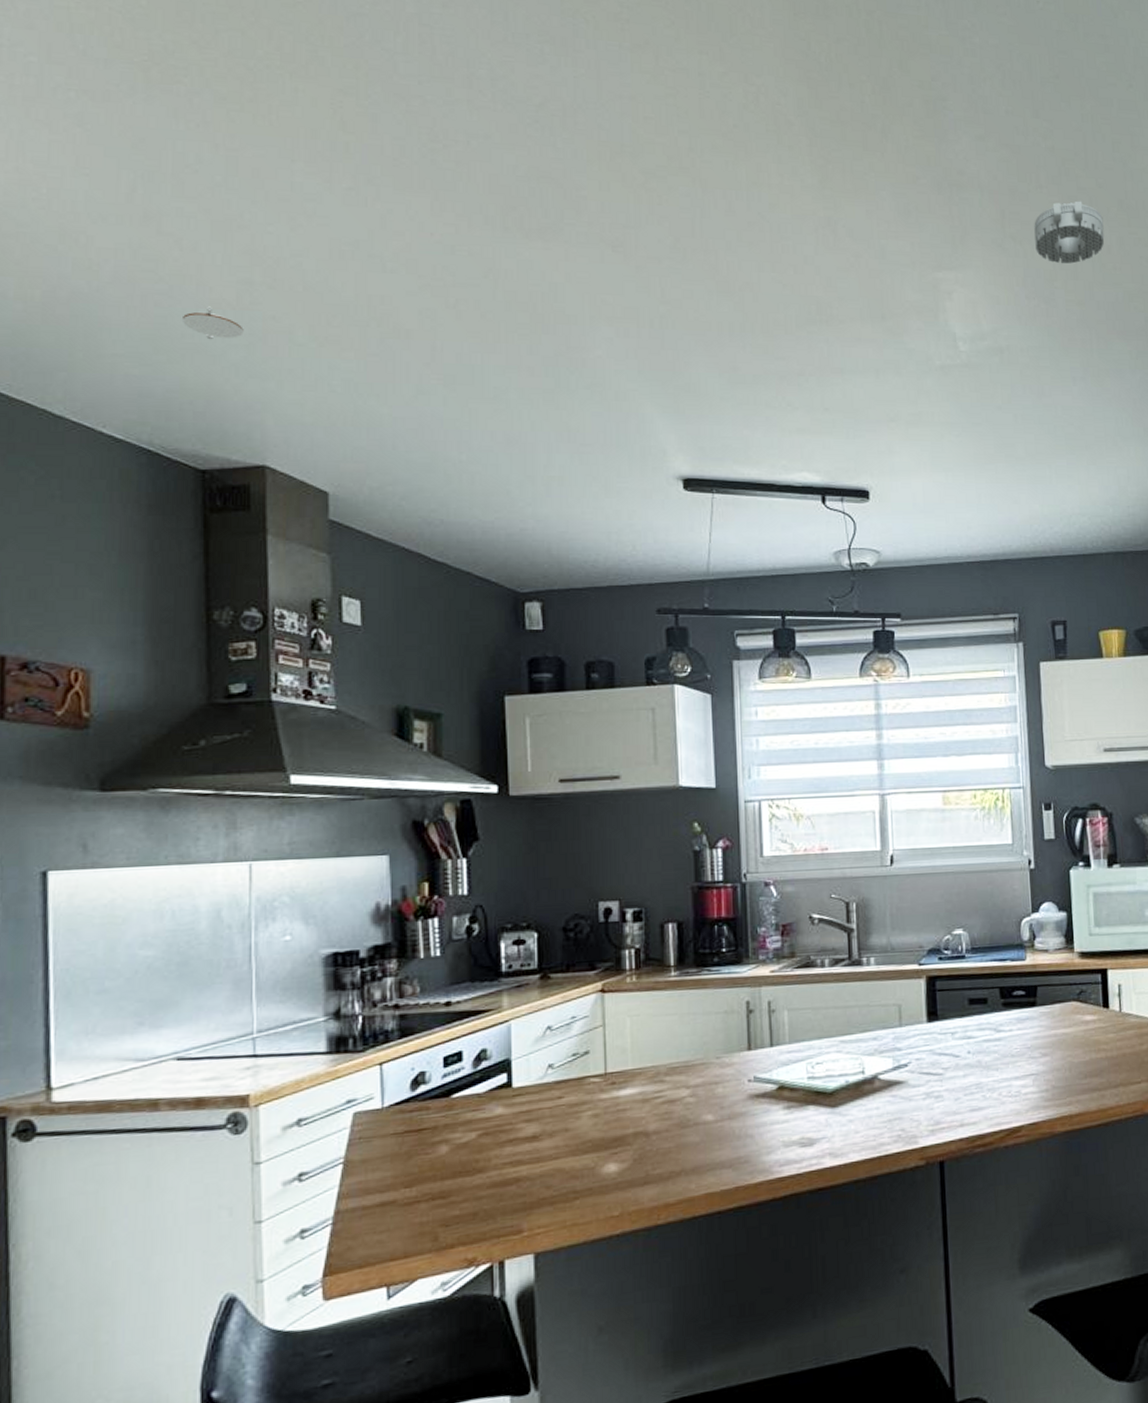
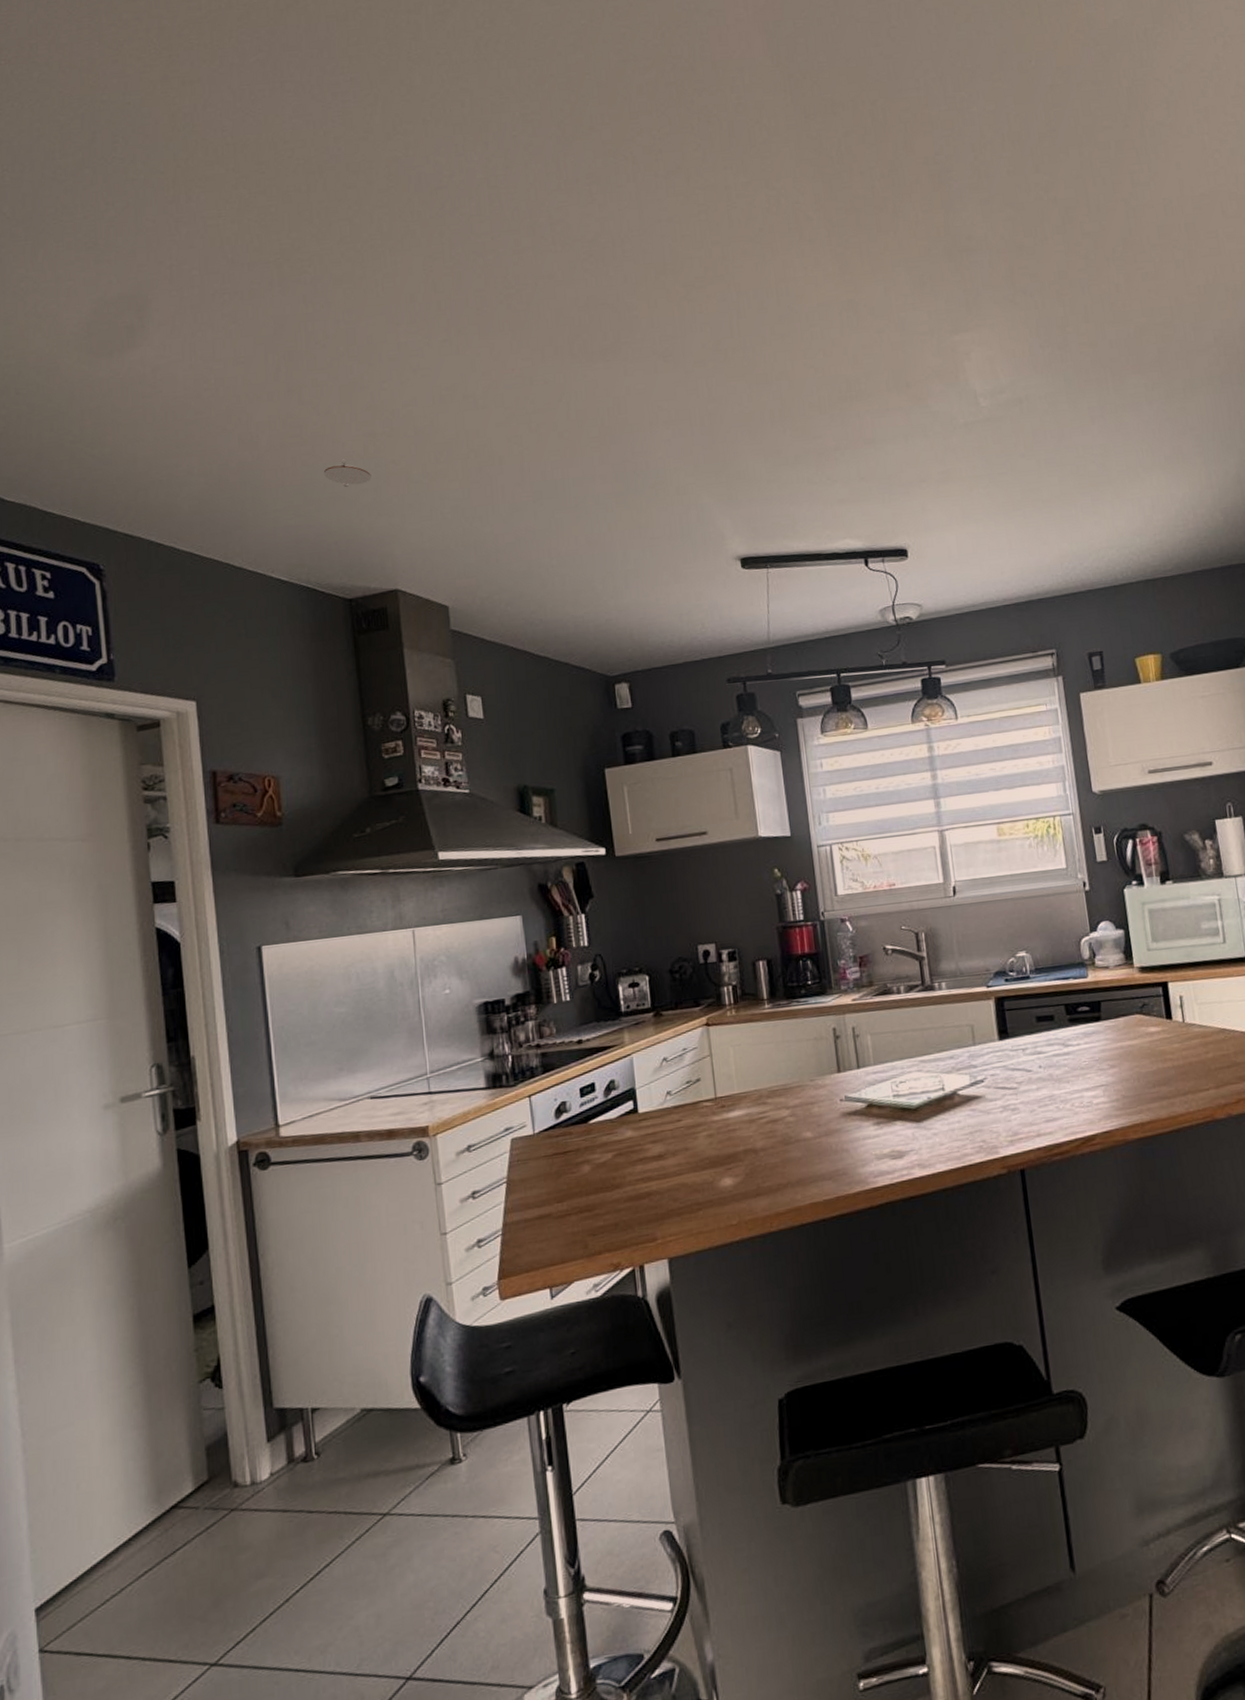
smoke detector: present [1034,201,1105,264] -> none [1042,245,1113,310]

